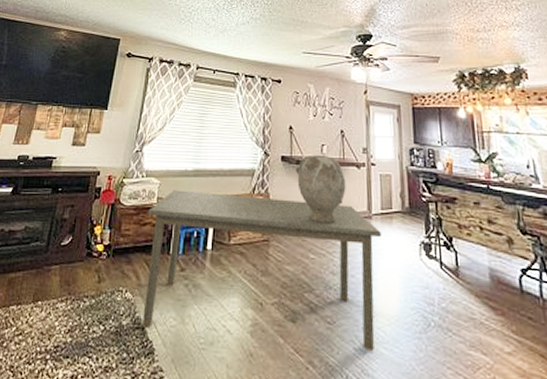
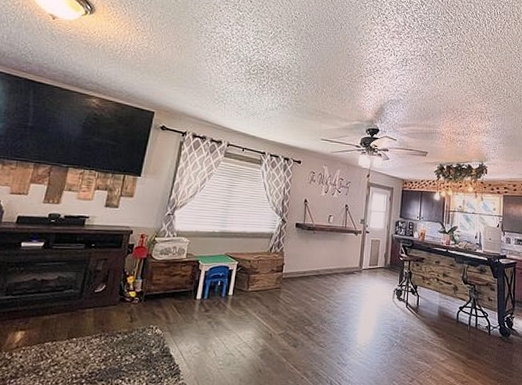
dining table: present [141,190,382,350] -> none [169,248,368,364]
vessel: present [296,154,346,224] -> none [306,223,345,276]

